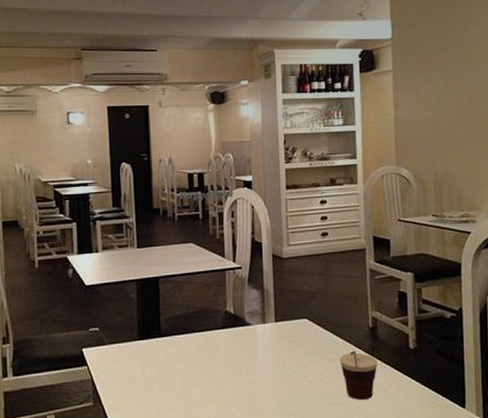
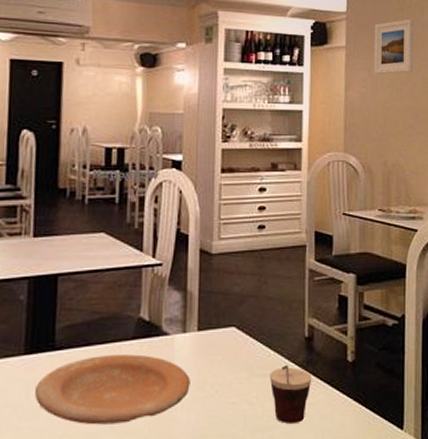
plate: none [148,341,272,396] -> present [34,354,190,425]
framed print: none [419,38,460,93] -> present [374,19,414,75]

